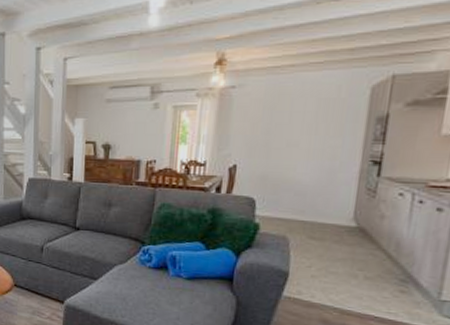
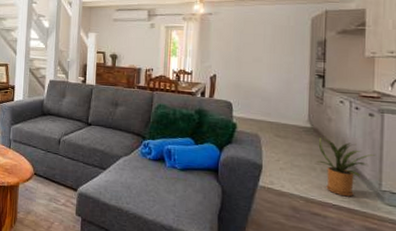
house plant: none [359,237,439,308] -> present [316,136,376,197]

